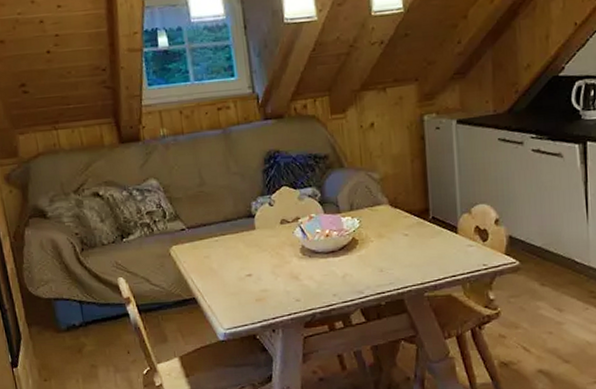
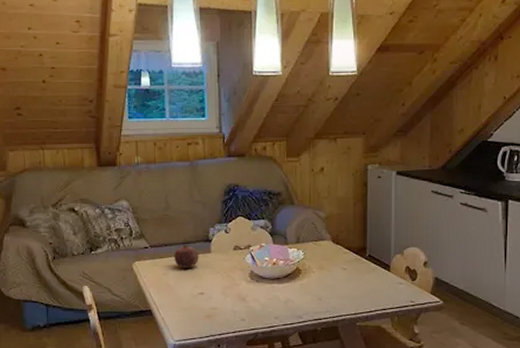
fruit: none [214,222,243,249] -> present [174,244,199,268]

